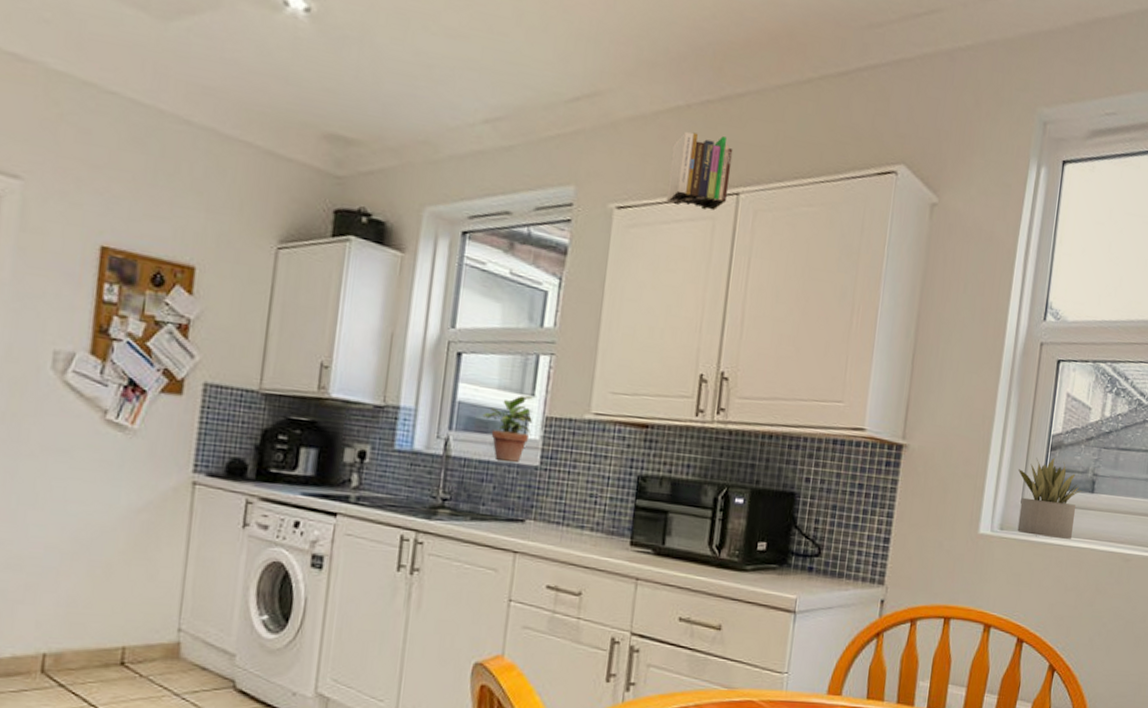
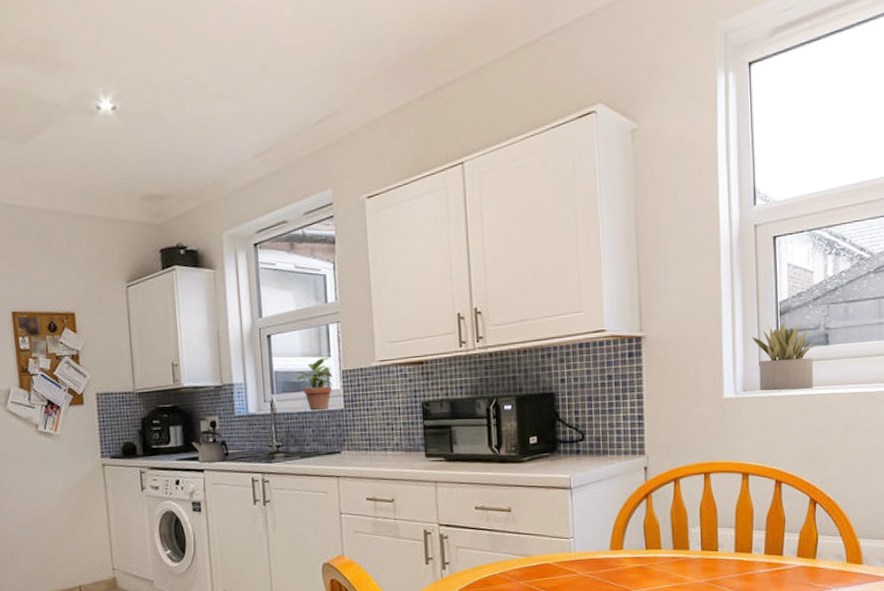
kettle: none [326,460,377,508] -> present [191,430,230,464]
books: present [666,132,733,211] -> none [402,120,455,185]

